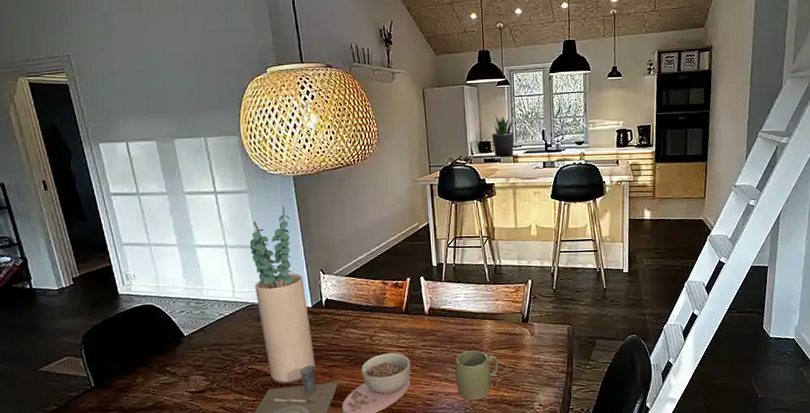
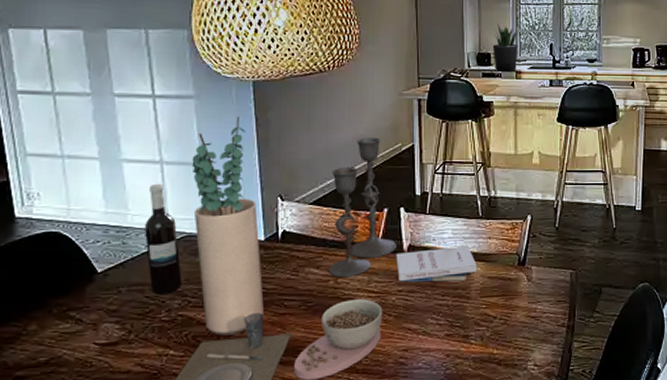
wine bottle: none [216,263,250,352] -> present [144,183,182,294]
candlestick: none [362,219,420,336] -> present [328,137,398,278]
books: none [419,306,488,339] -> present [396,245,477,282]
mug: present [455,350,499,401] -> none [436,297,488,359]

